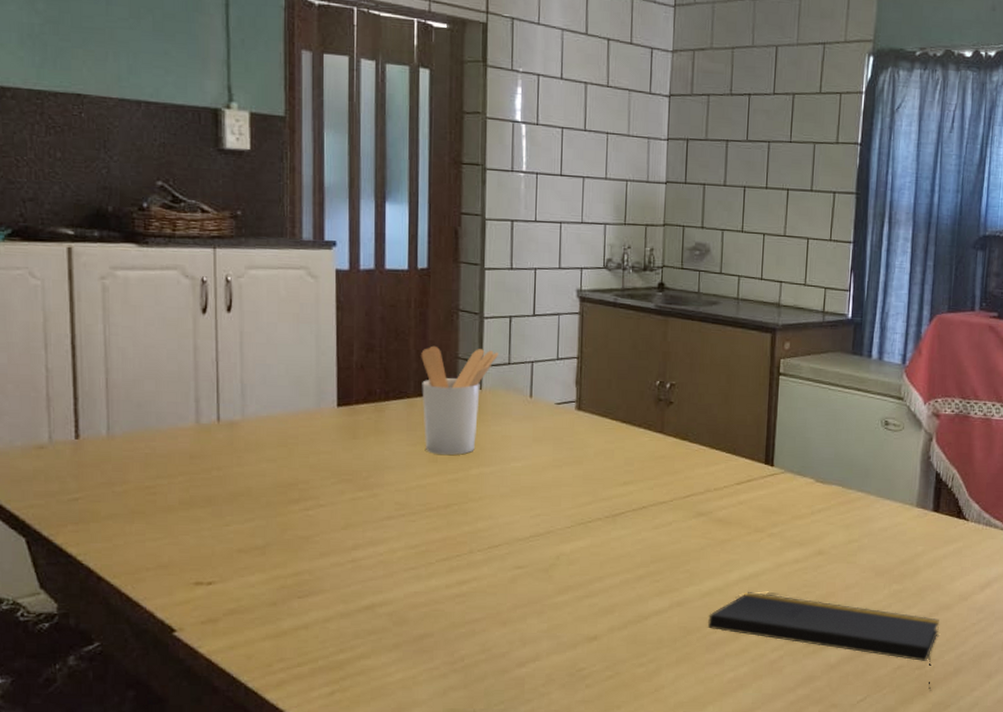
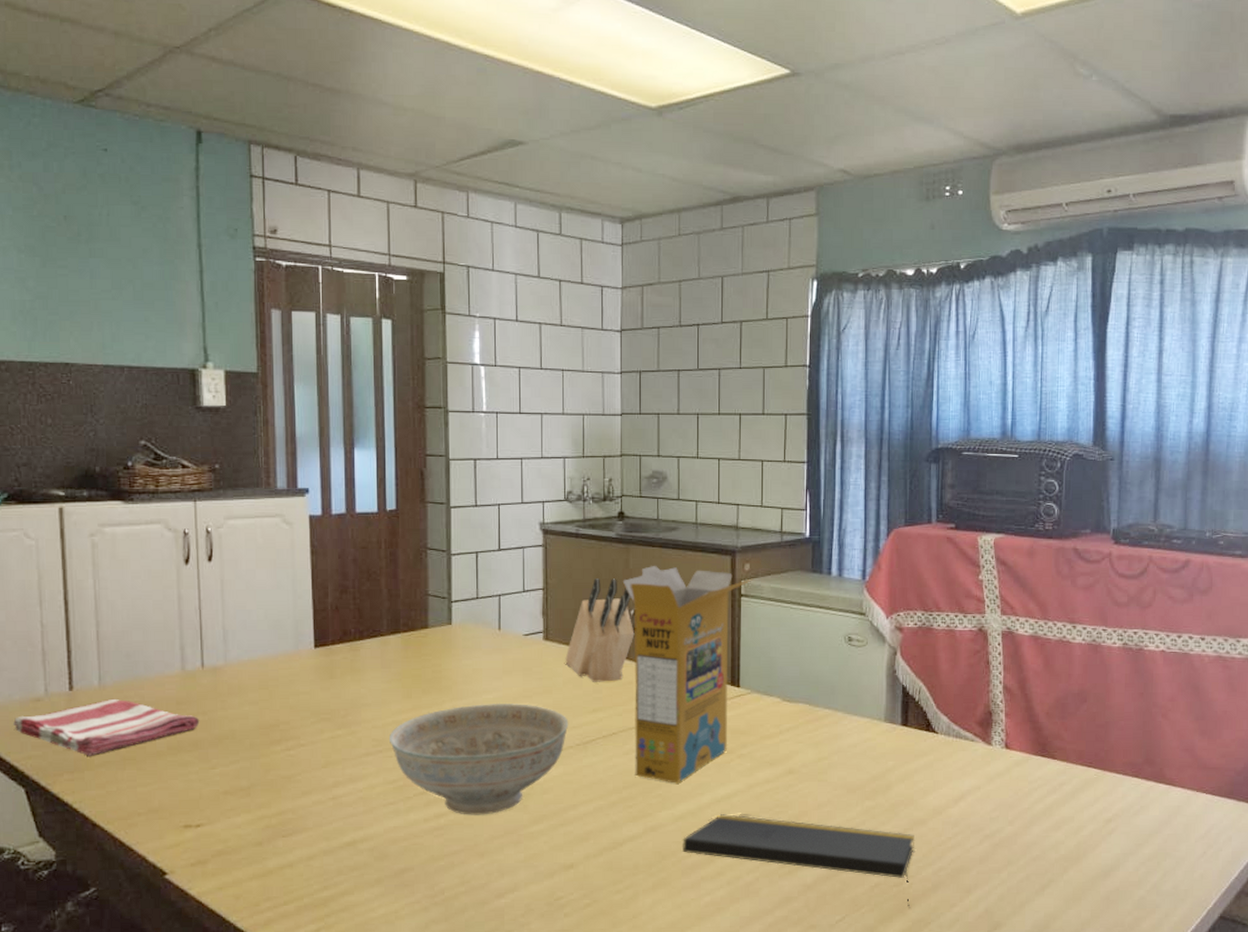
dish towel: none [14,449,214,508] -> present [13,698,200,756]
decorative bowl: none [413,471,599,584] -> present [390,702,569,815]
utensil holder: present [421,345,498,455] -> none [392,584,466,690]
knife block: none [597,350,670,455] -> present [565,578,635,682]
cereal box: none [659,339,792,560] -> present [622,565,752,784]

